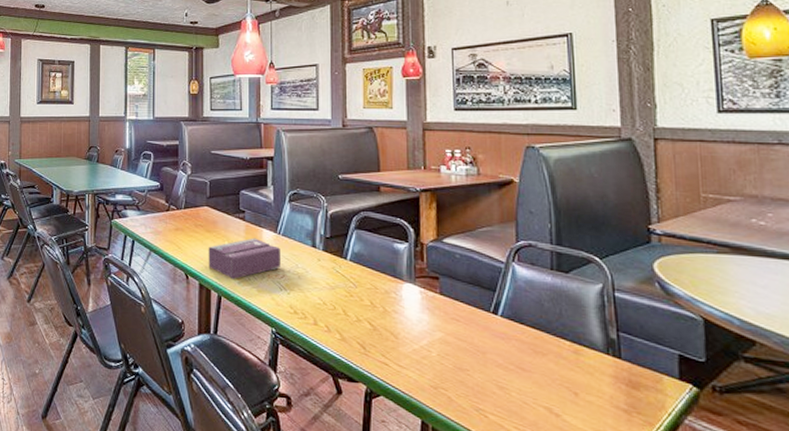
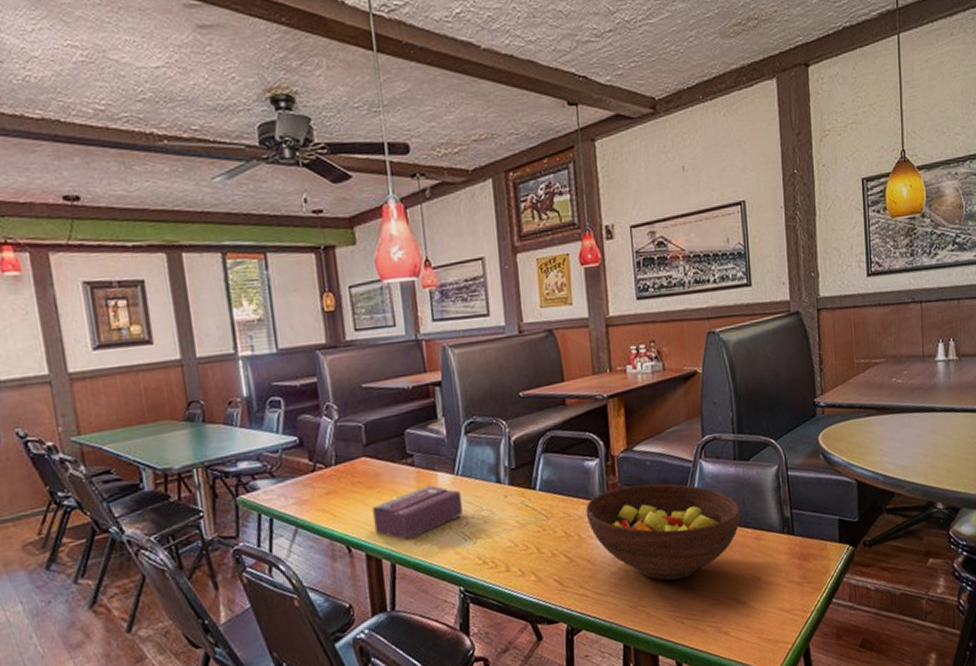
fruit bowl: none [392,273,556,374] -> present [585,483,740,581]

